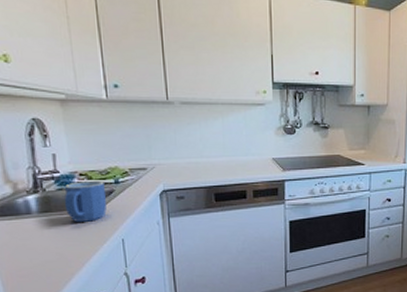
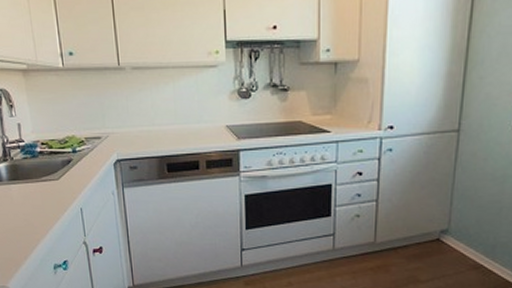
mug: present [64,181,107,222] -> none [29,150,66,190]

